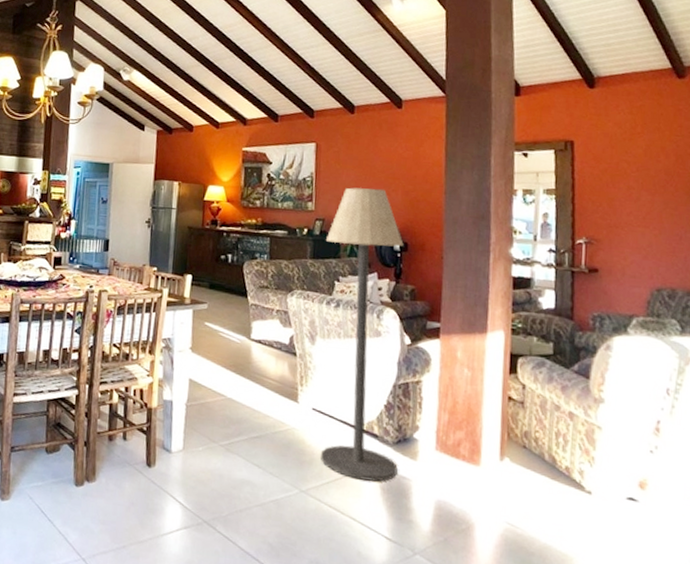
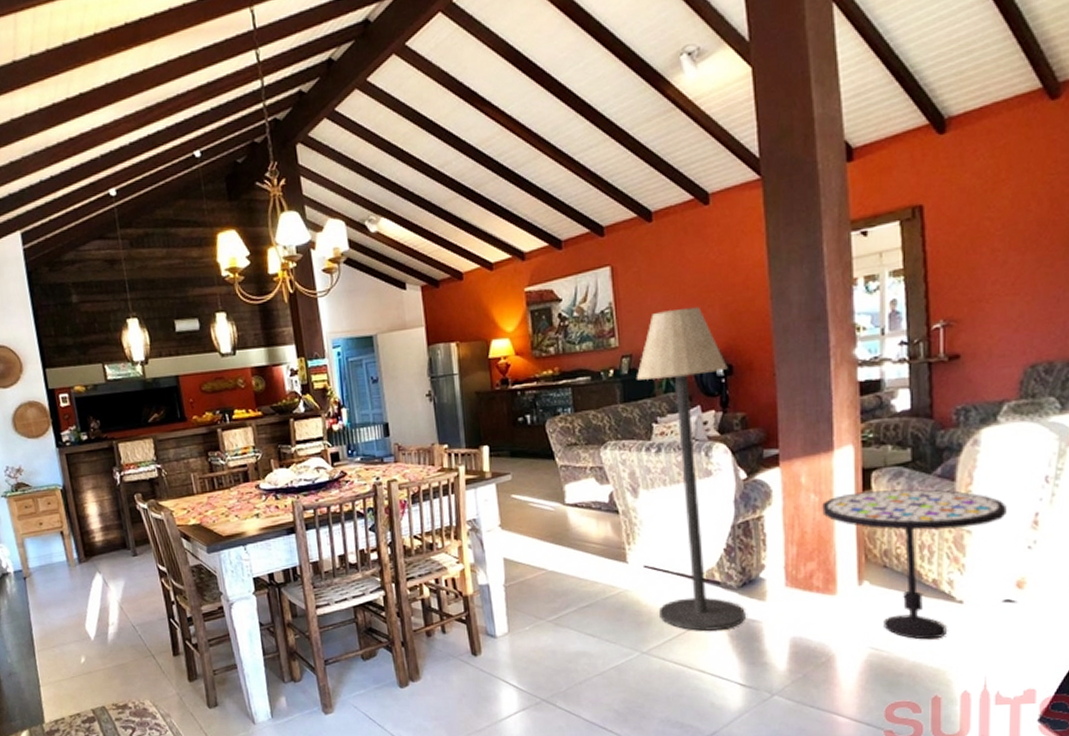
side table: none [473,374,633,525] -> present [822,489,1007,640]

